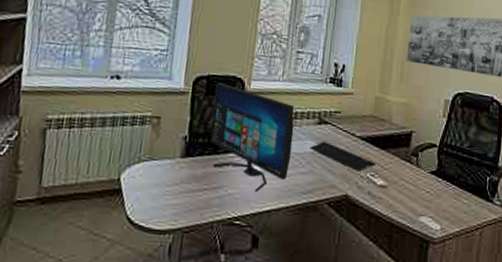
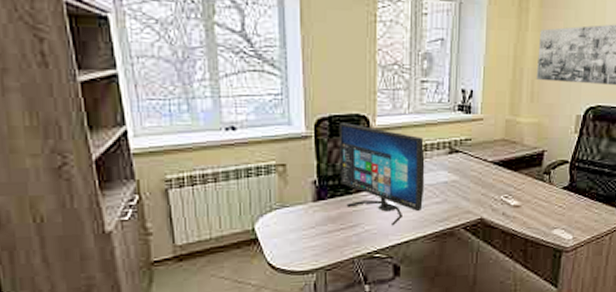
keyboard: present [309,141,376,172] -> none [442,170,509,195]

